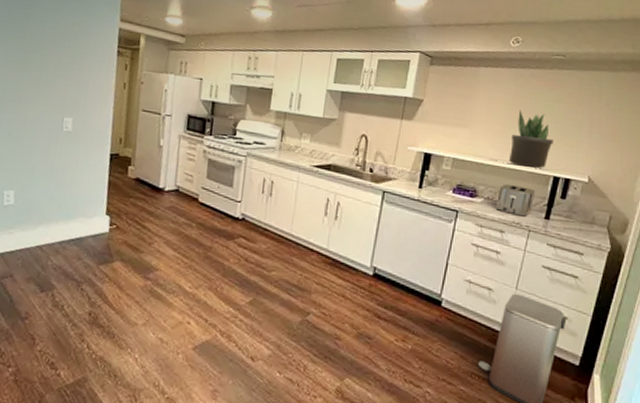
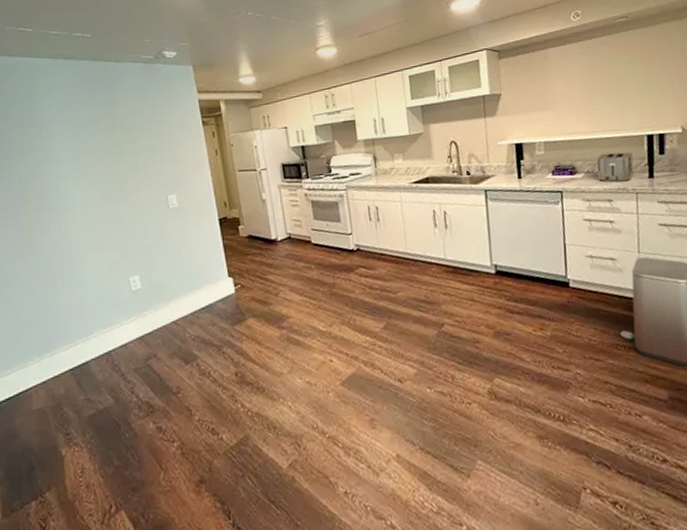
planter: present [508,110,553,169] -> none [595,77,639,134]

